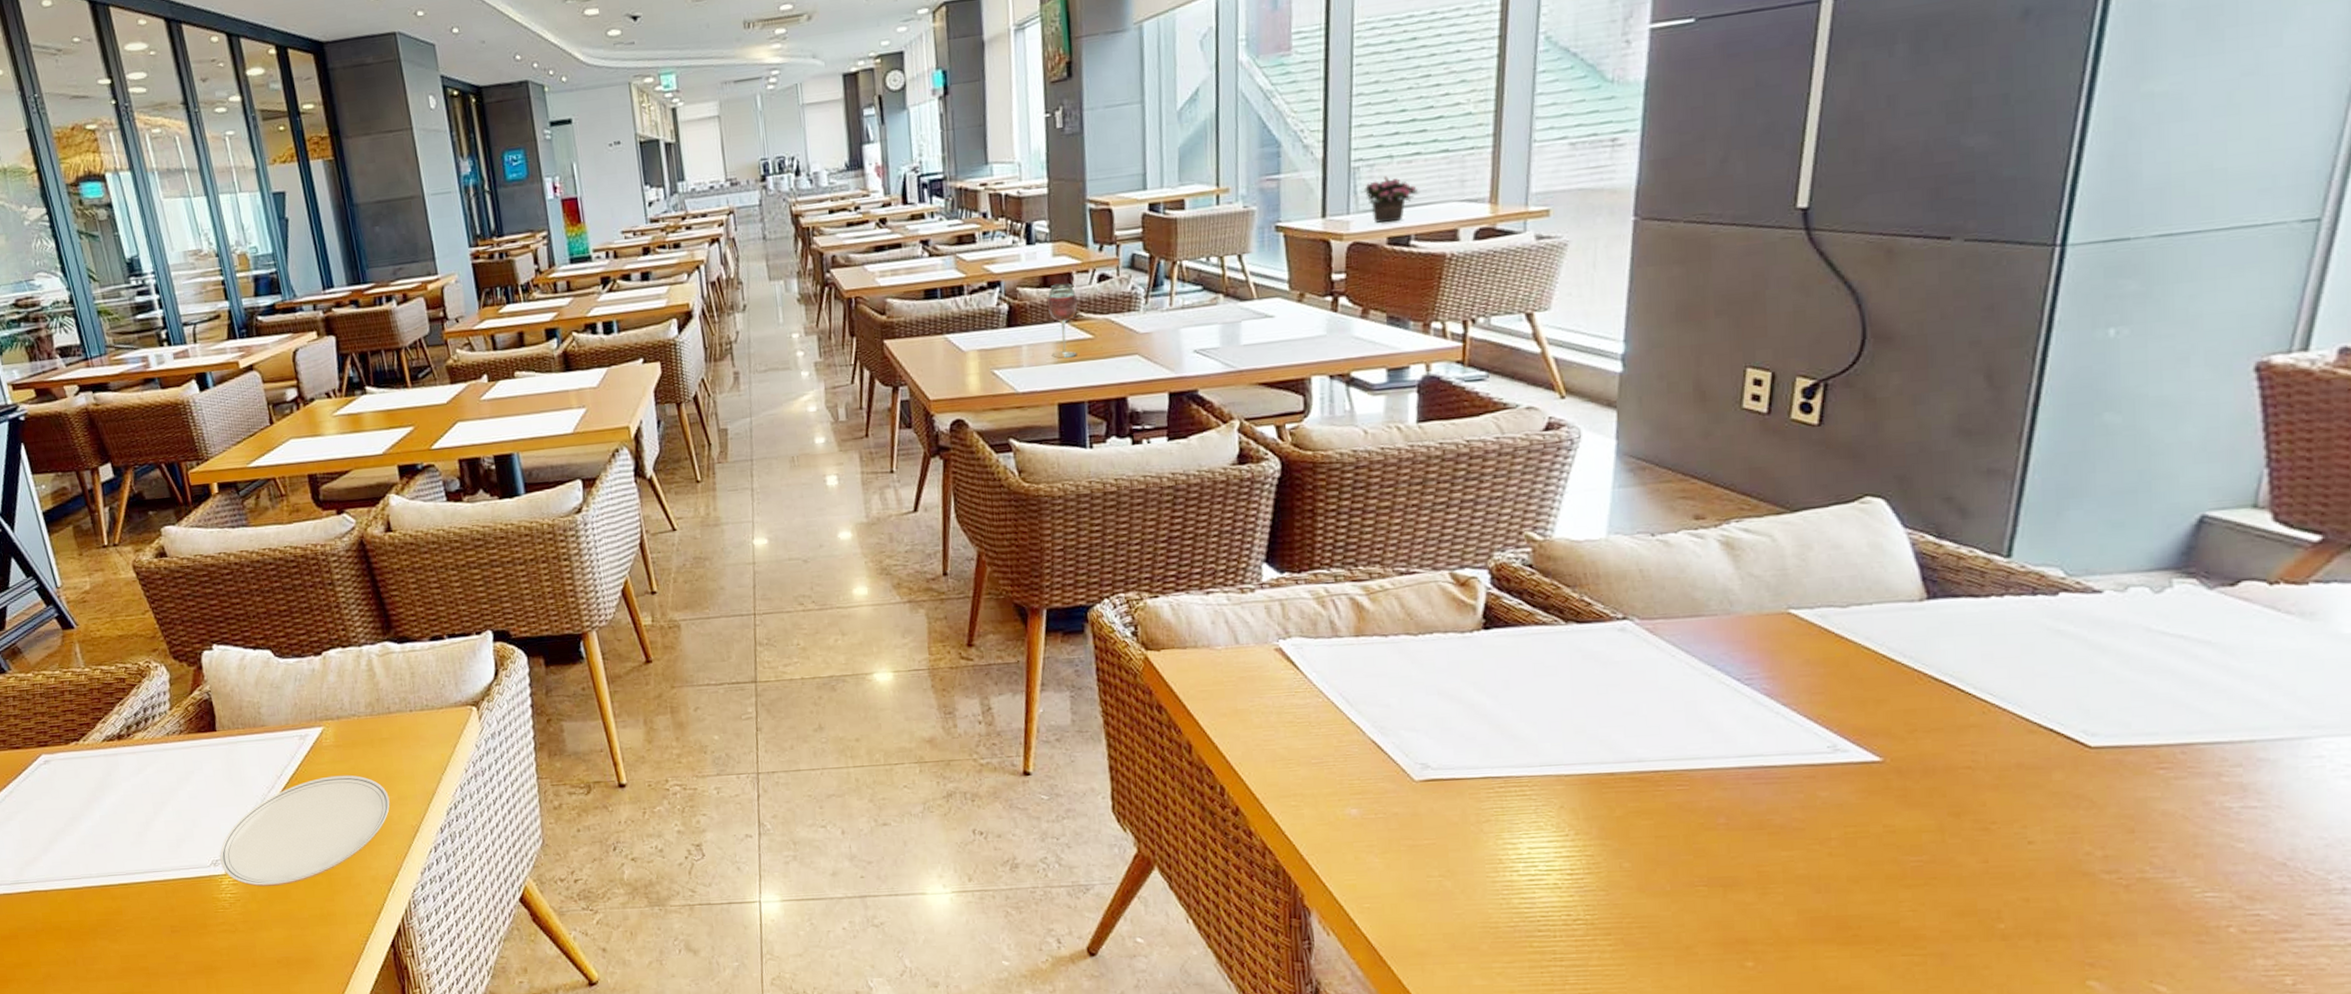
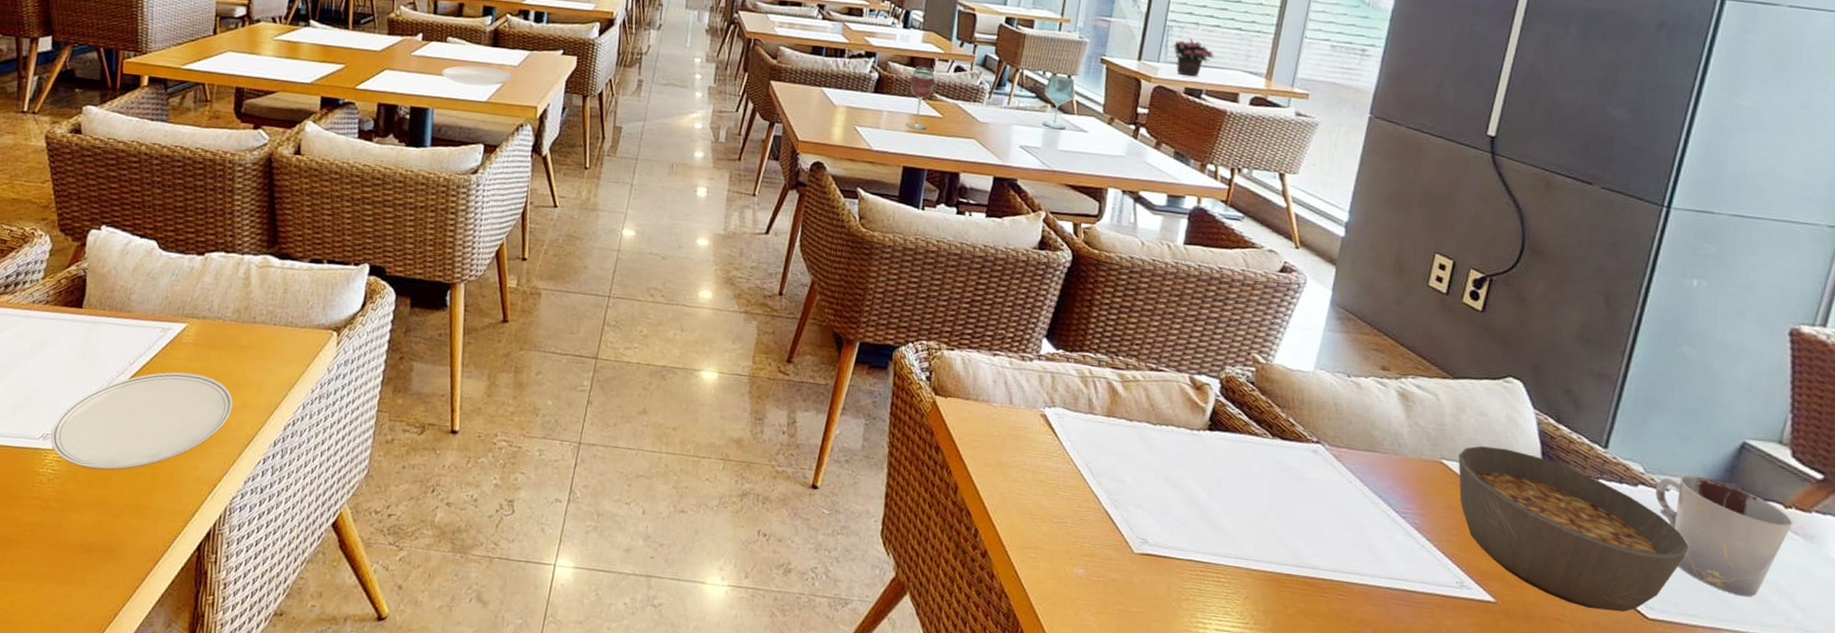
plate: none [518,394,596,421] -> present [442,65,513,87]
wine glass: none [1211,257,1250,322] -> present [1042,75,1075,130]
soup bowl: none [1810,581,2138,749] -> present [1458,446,1689,613]
cup: none [2083,568,2283,701] -> present [1655,475,1793,597]

